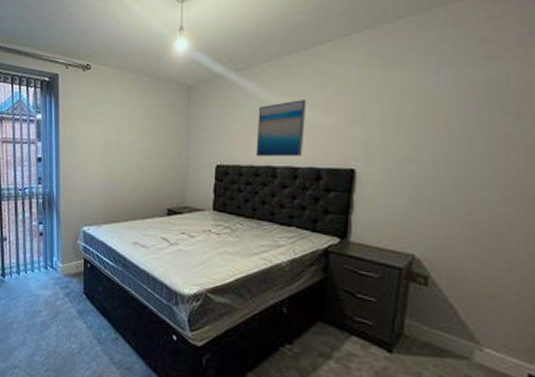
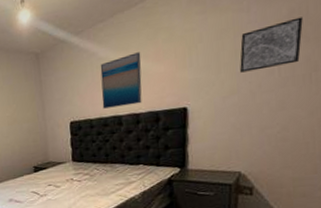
wall art: none [423,87,502,139] -> present [240,17,303,73]

